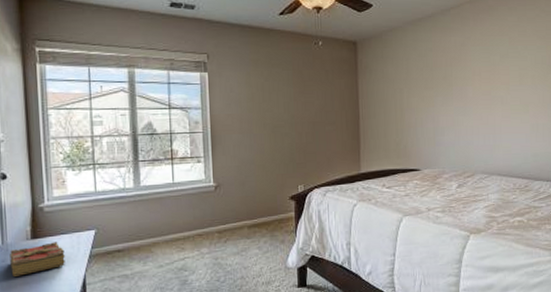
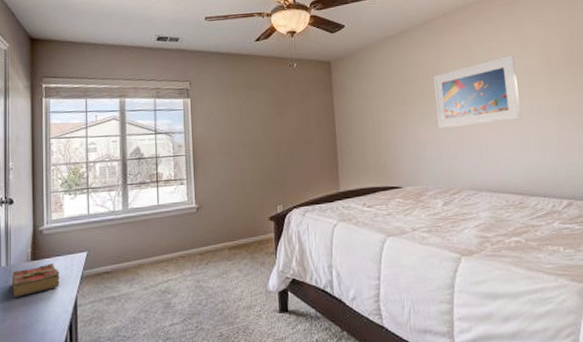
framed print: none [456,46,534,115] -> present [433,54,521,129]

